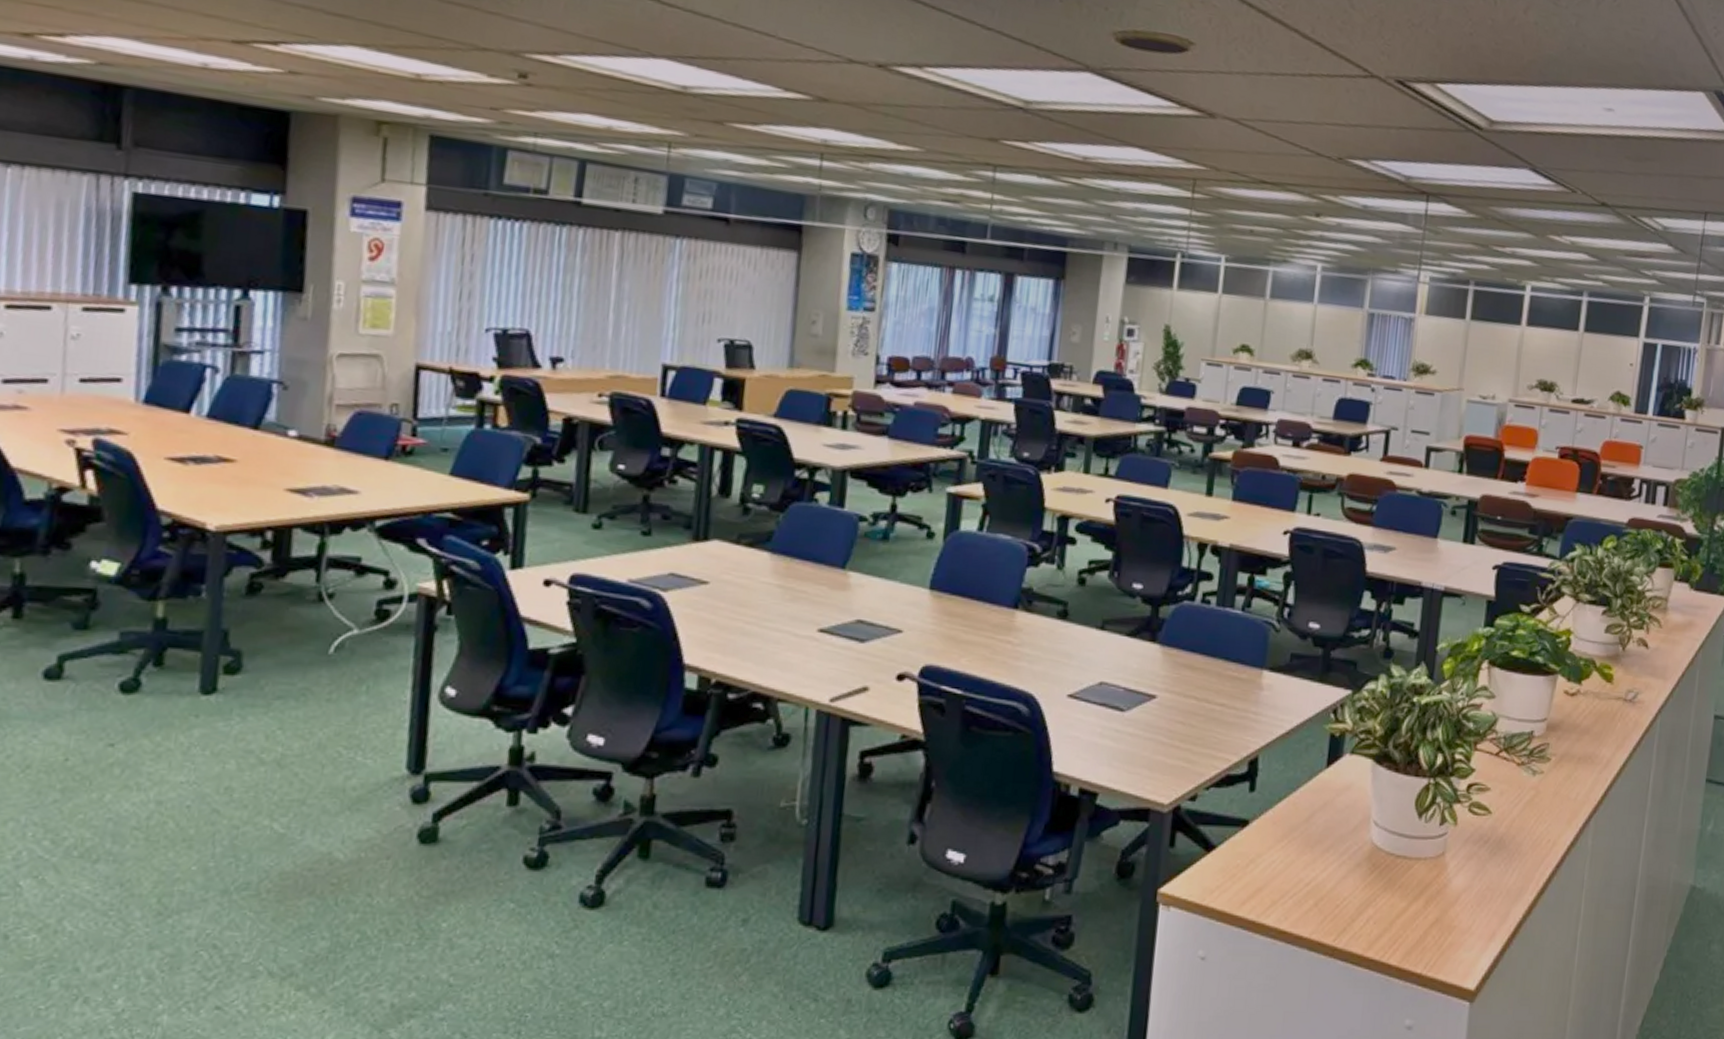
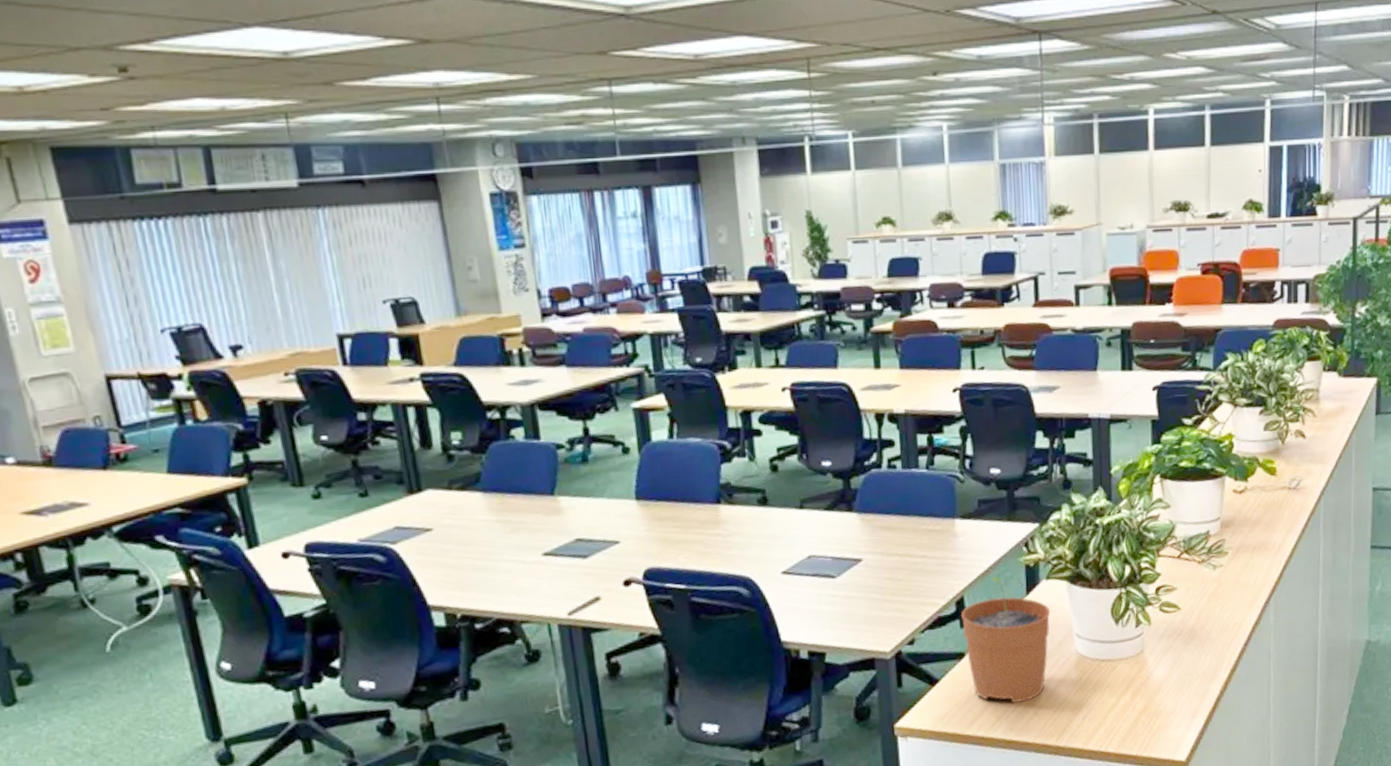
plant pot: none [1250,740,1350,889] -> present [960,576,1051,704]

